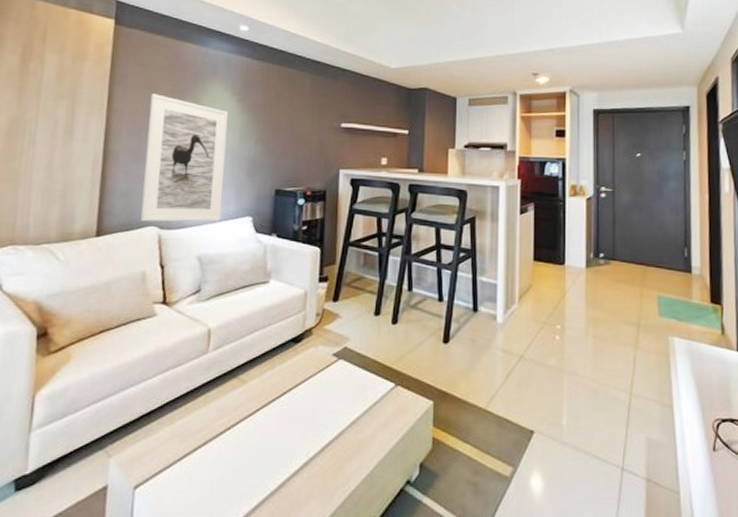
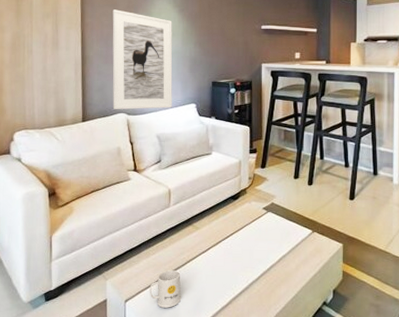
mug: none [170,441,217,495] -> present [149,270,182,308]

